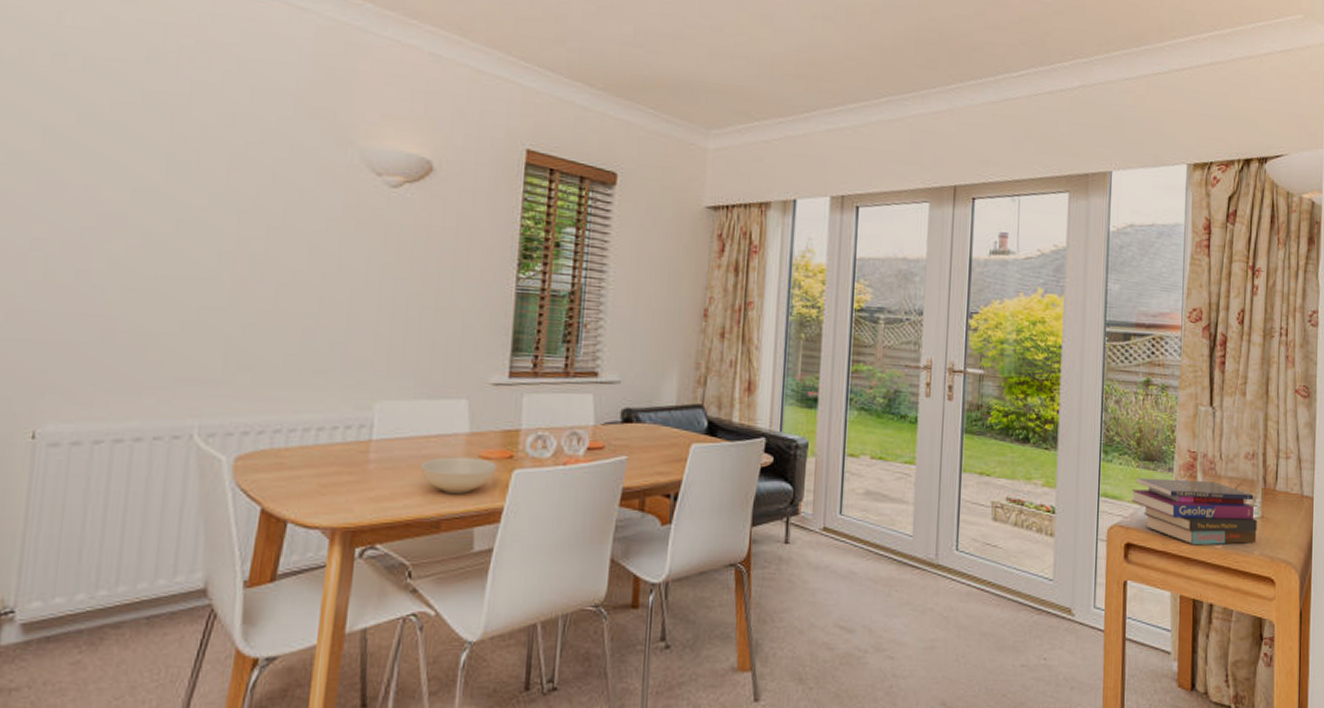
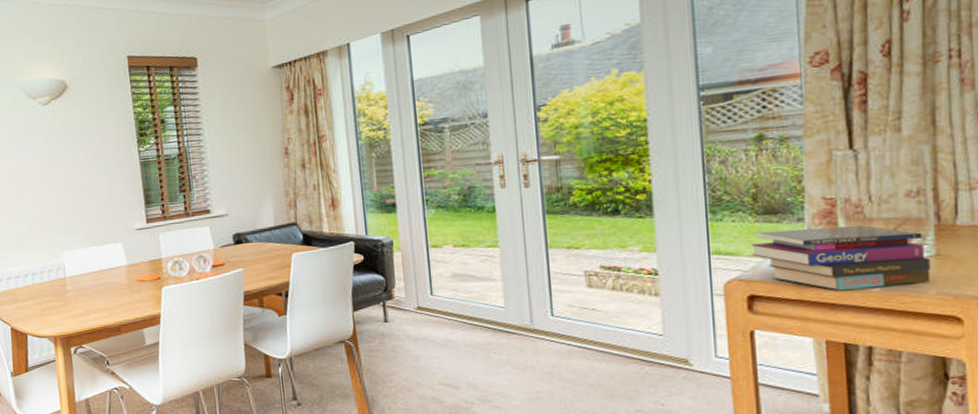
bowl: present [421,456,497,495] -> none [100,281,151,308]

